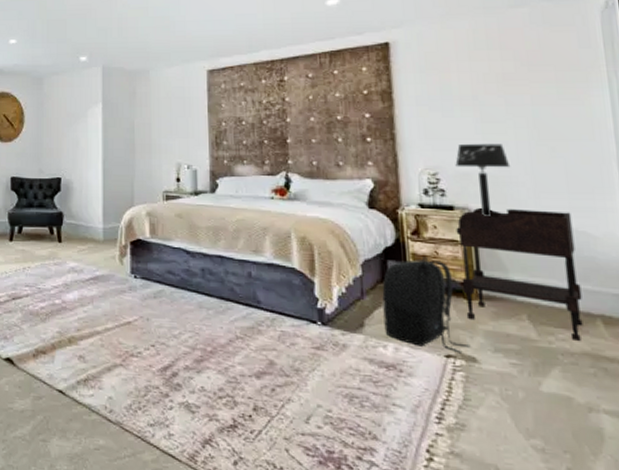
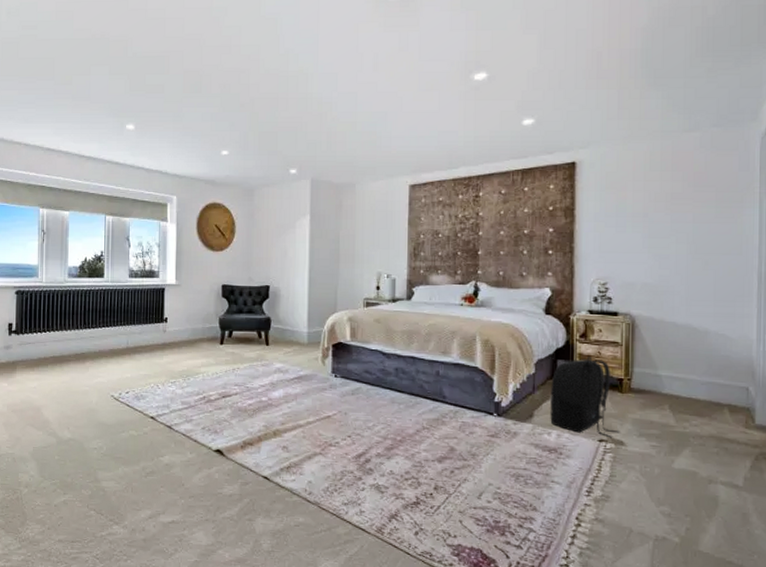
table lamp: present [455,143,511,218] -> none [623,256,669,322]
side table: present [456,207,583,342] -> none [618,313,715,427]

